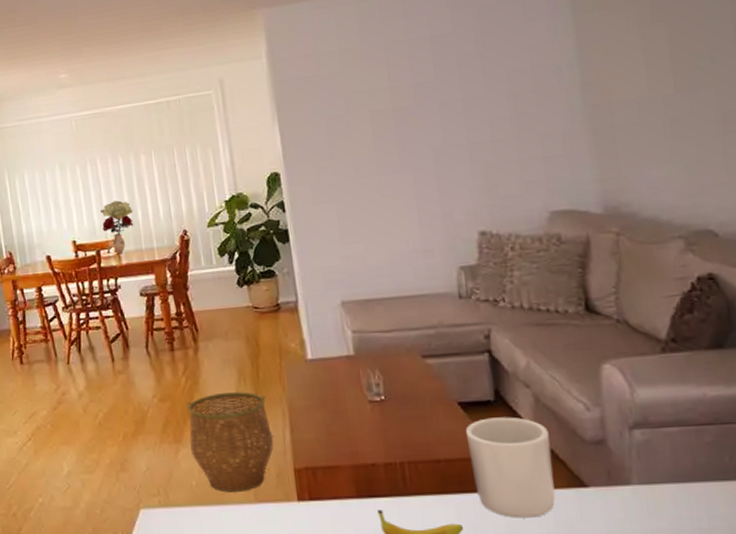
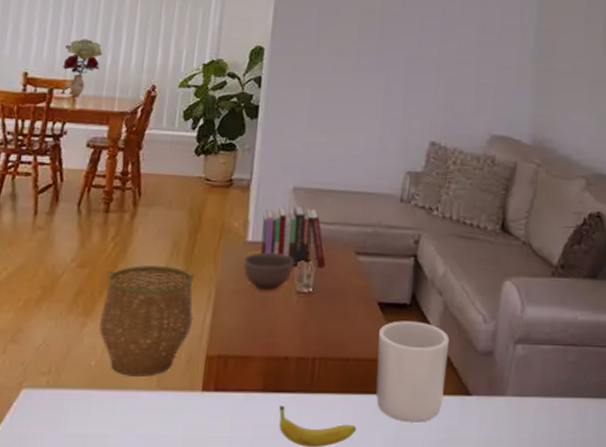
bowl: none [308,367,360,404] -> present [243,252,294,291]
books: none [317,318,393,378] -> present [260,206,326,268]

